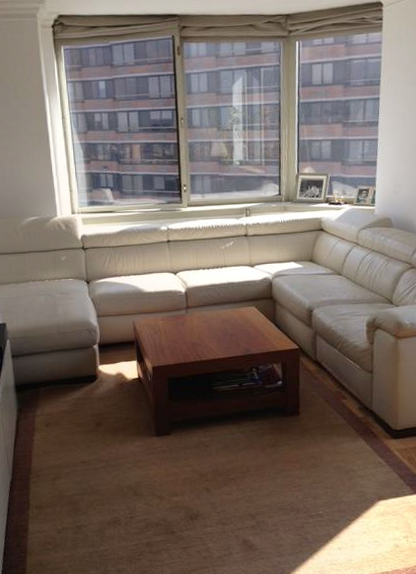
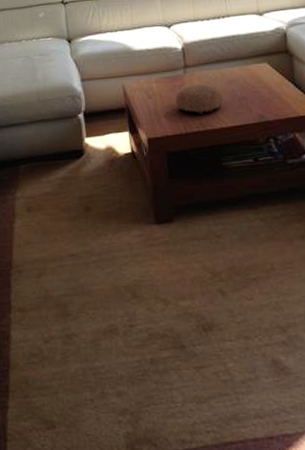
decorative bowl: none [178,323,217,348] -> present [175,84,223,115]

